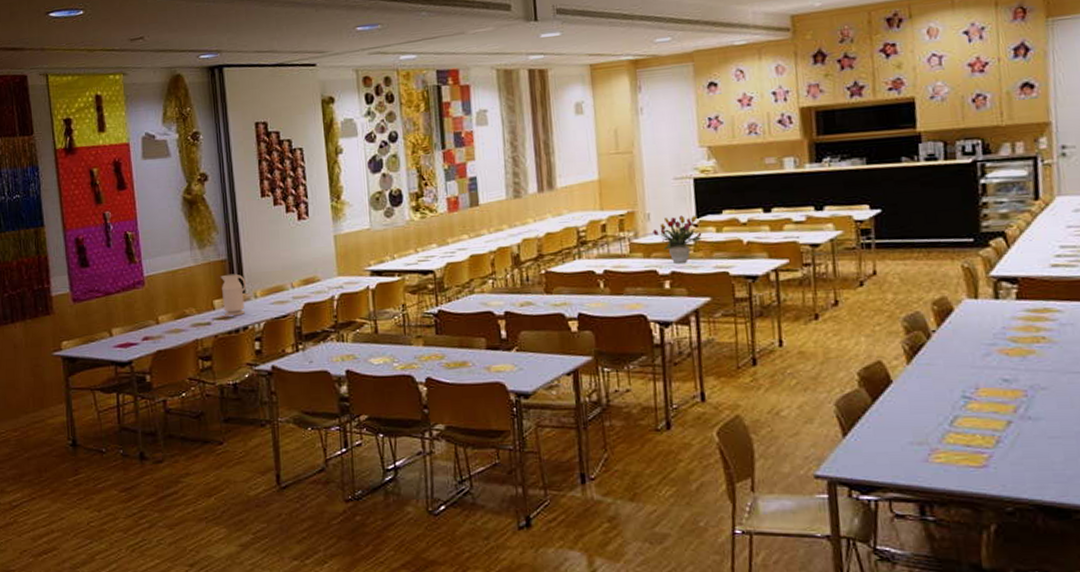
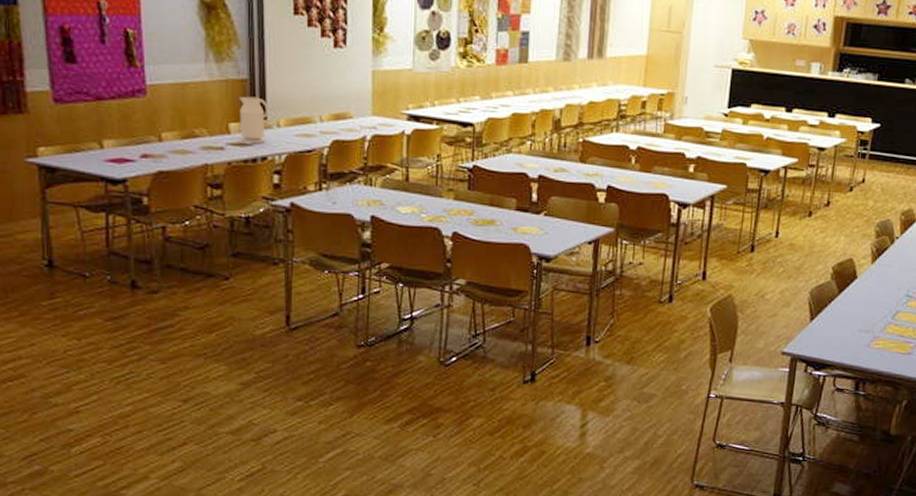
flower arrangement: present [652,215,702,265] -> none [687,103,730,151]

